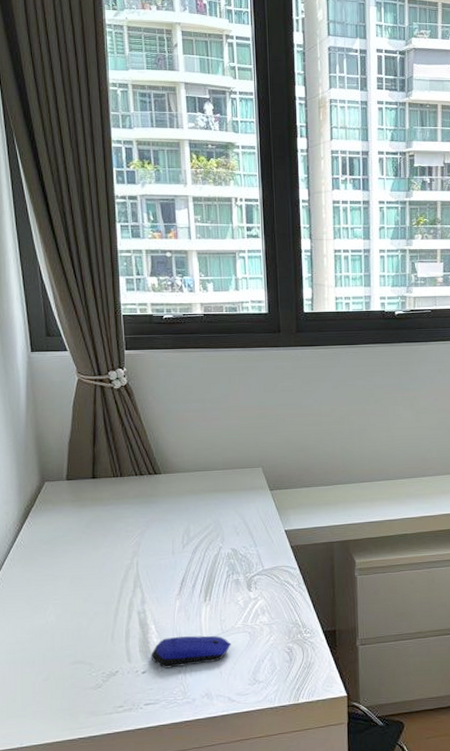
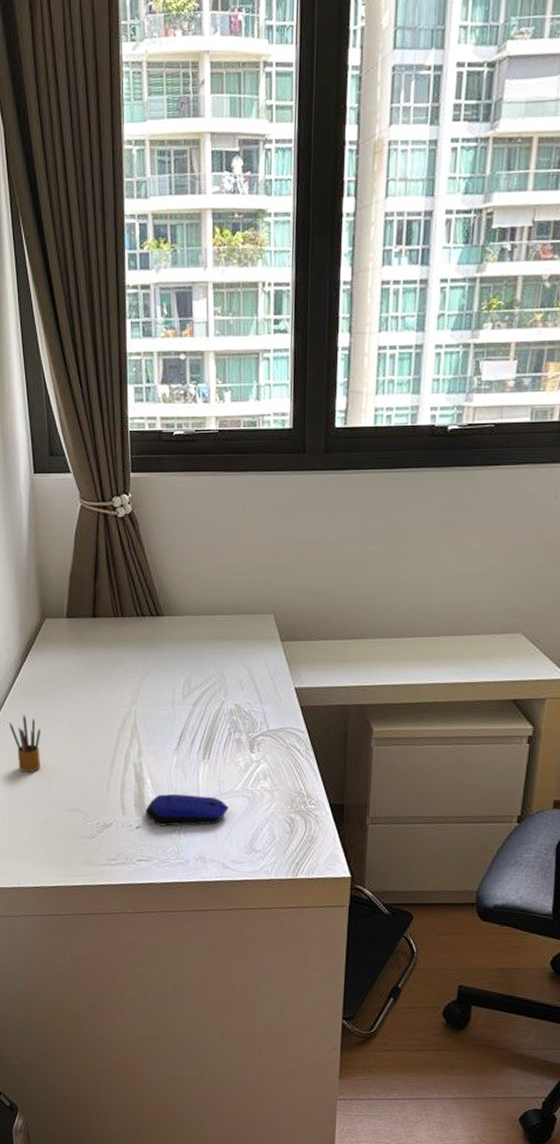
pencil box: none [9,574,42,631] -> present [9,714,40,773]

